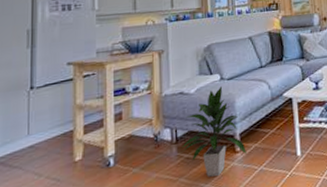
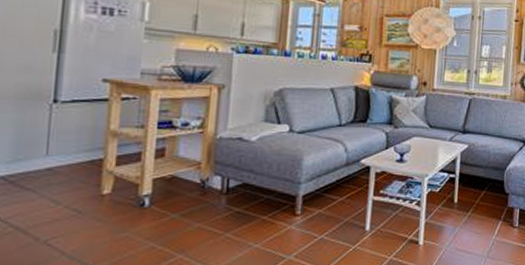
indoor plant: present [181,86,247,177] -> none [232,139,308,237]

